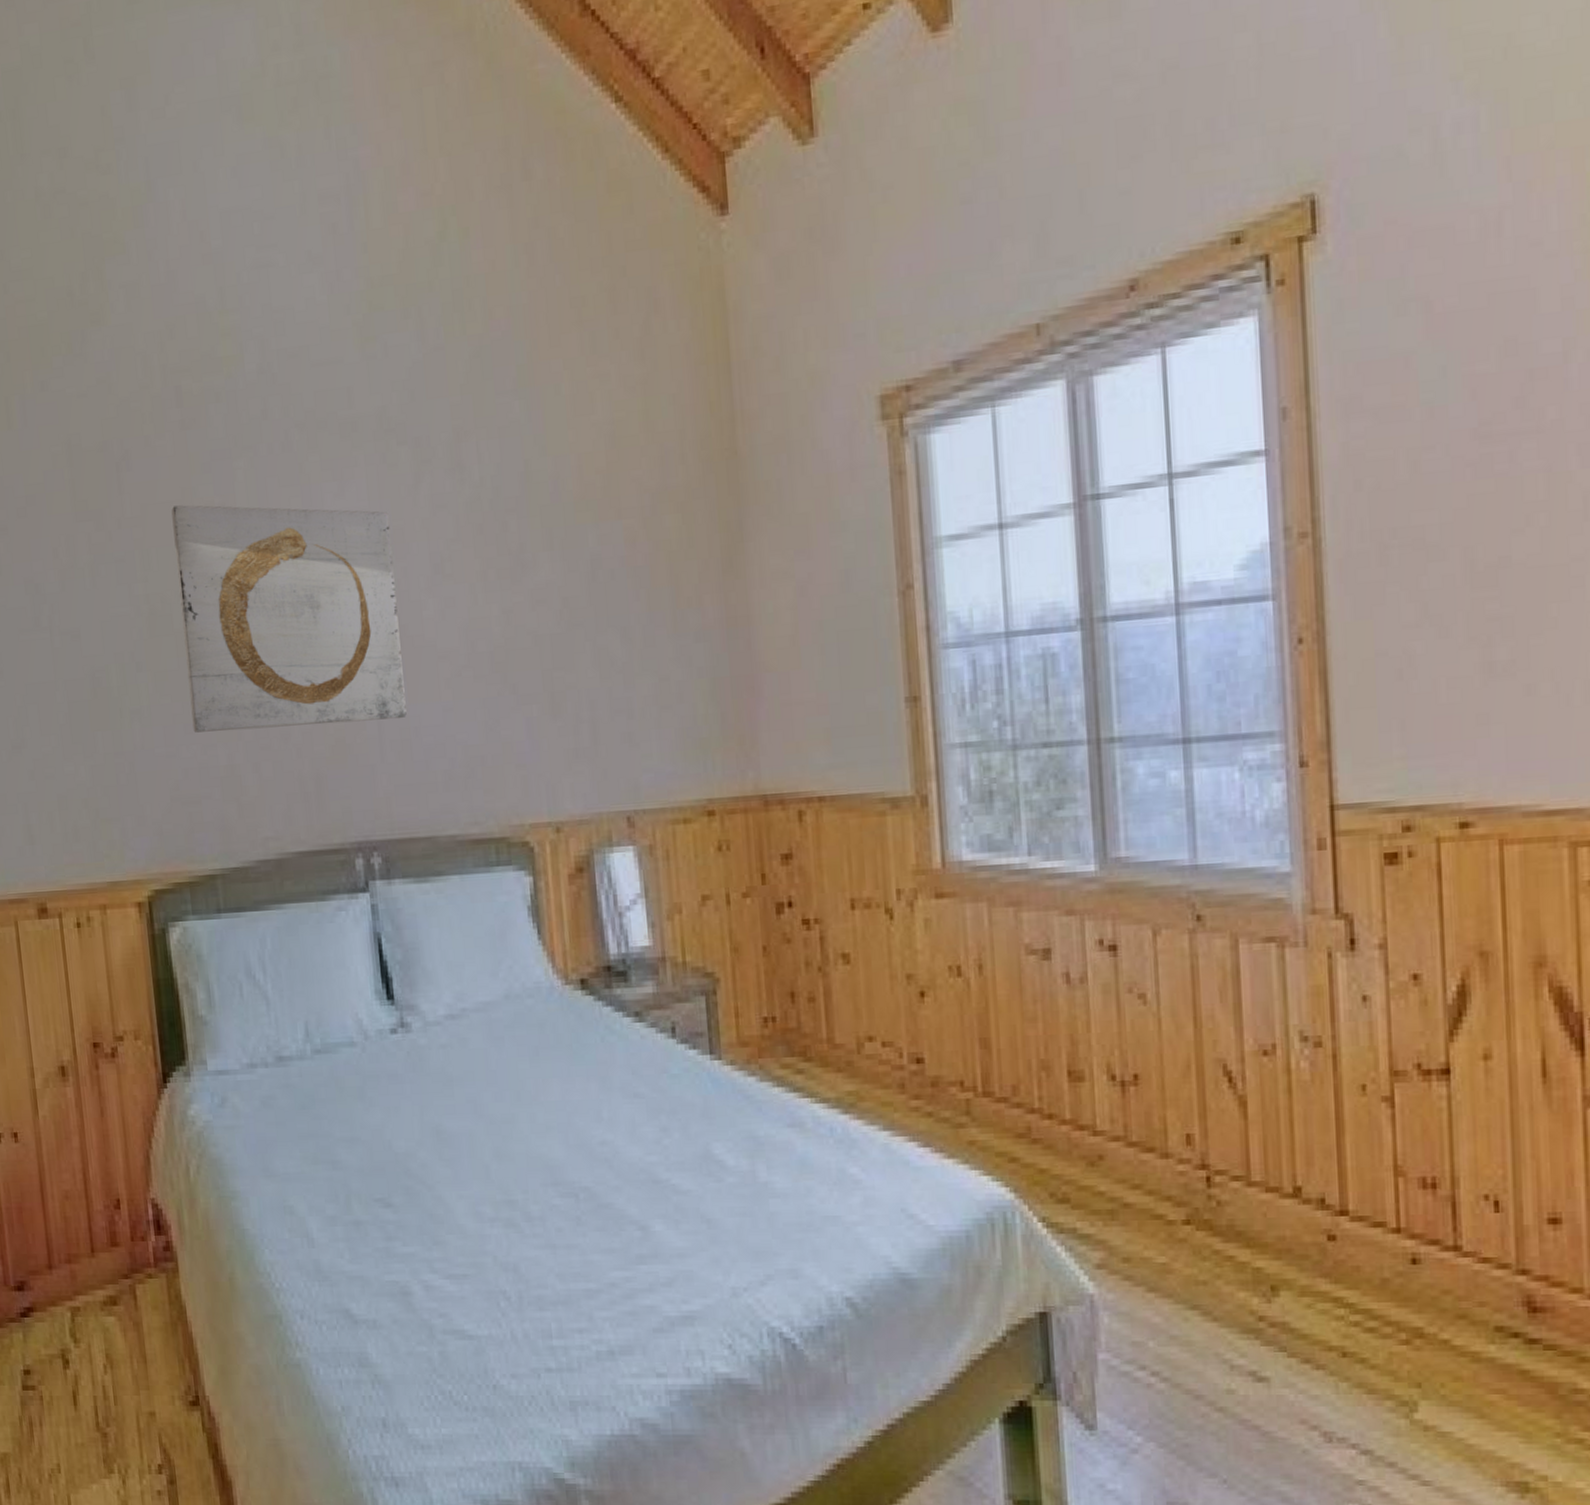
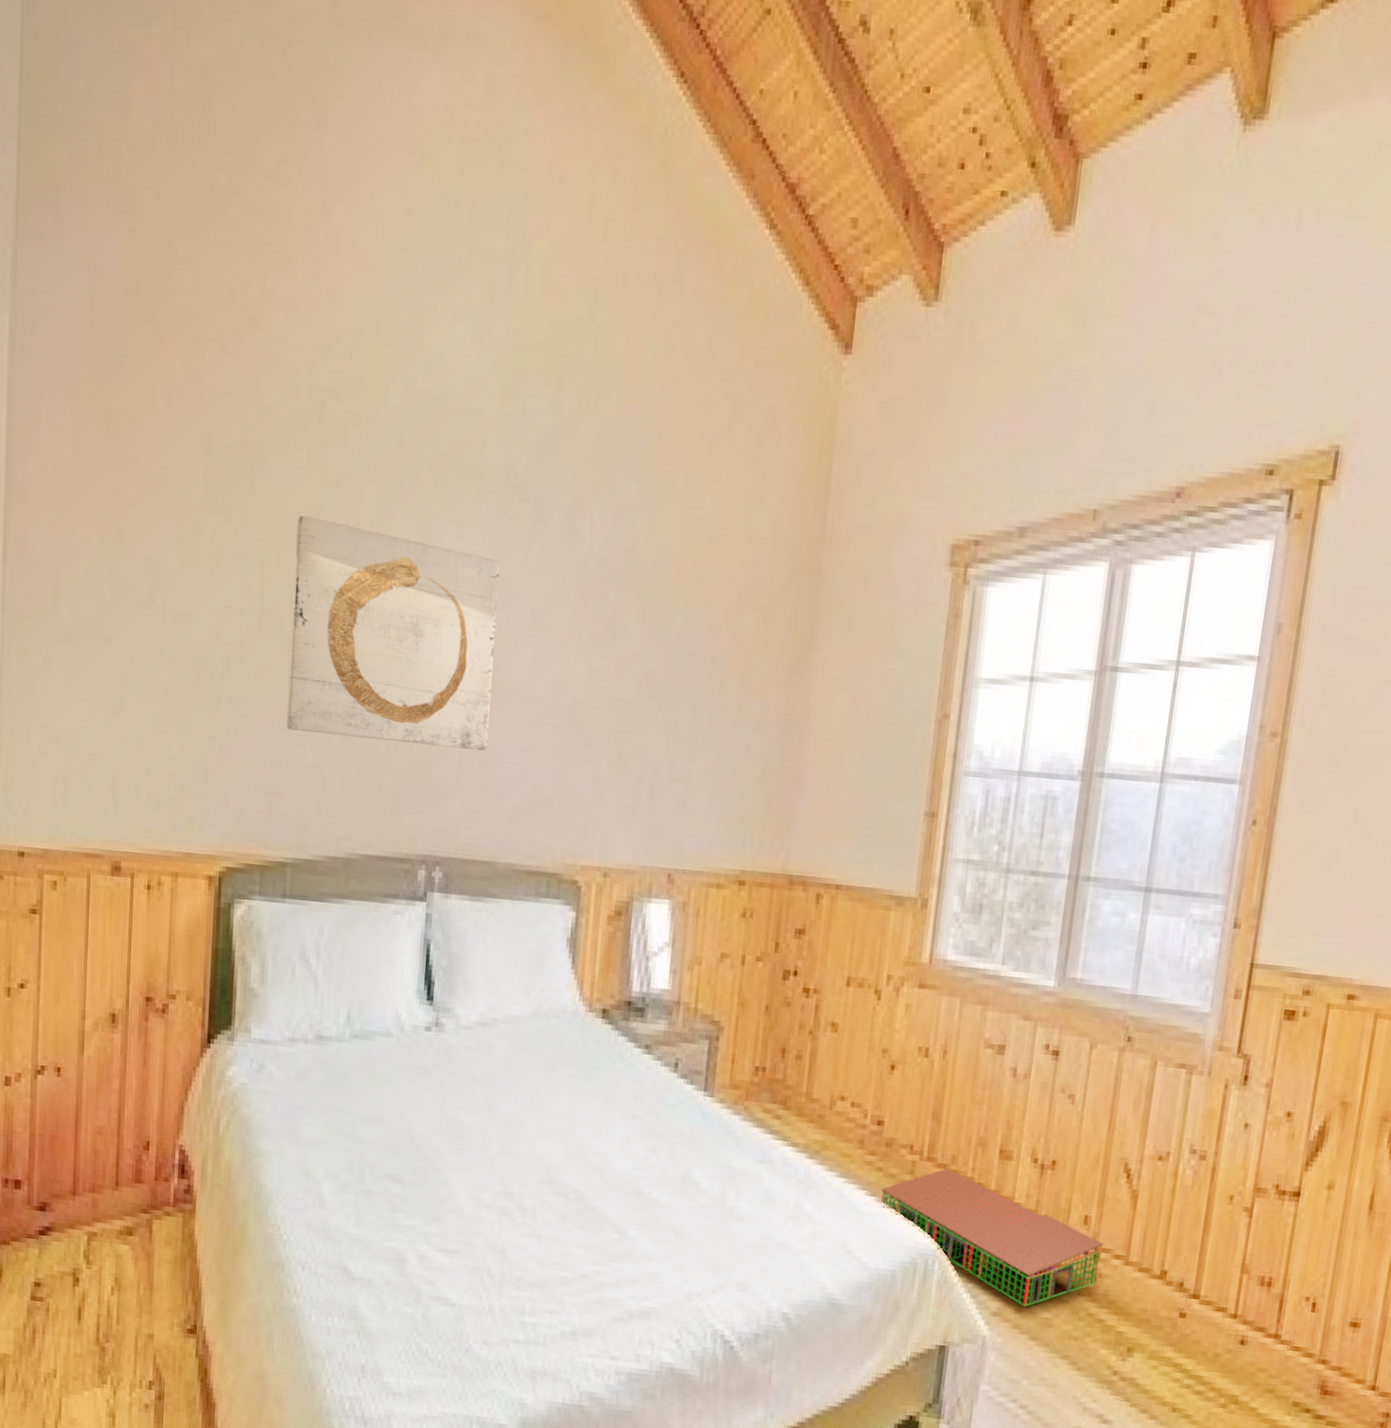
storage bin: none [935,1101,1217,1253] -> present [881,1167,1104,1307]

